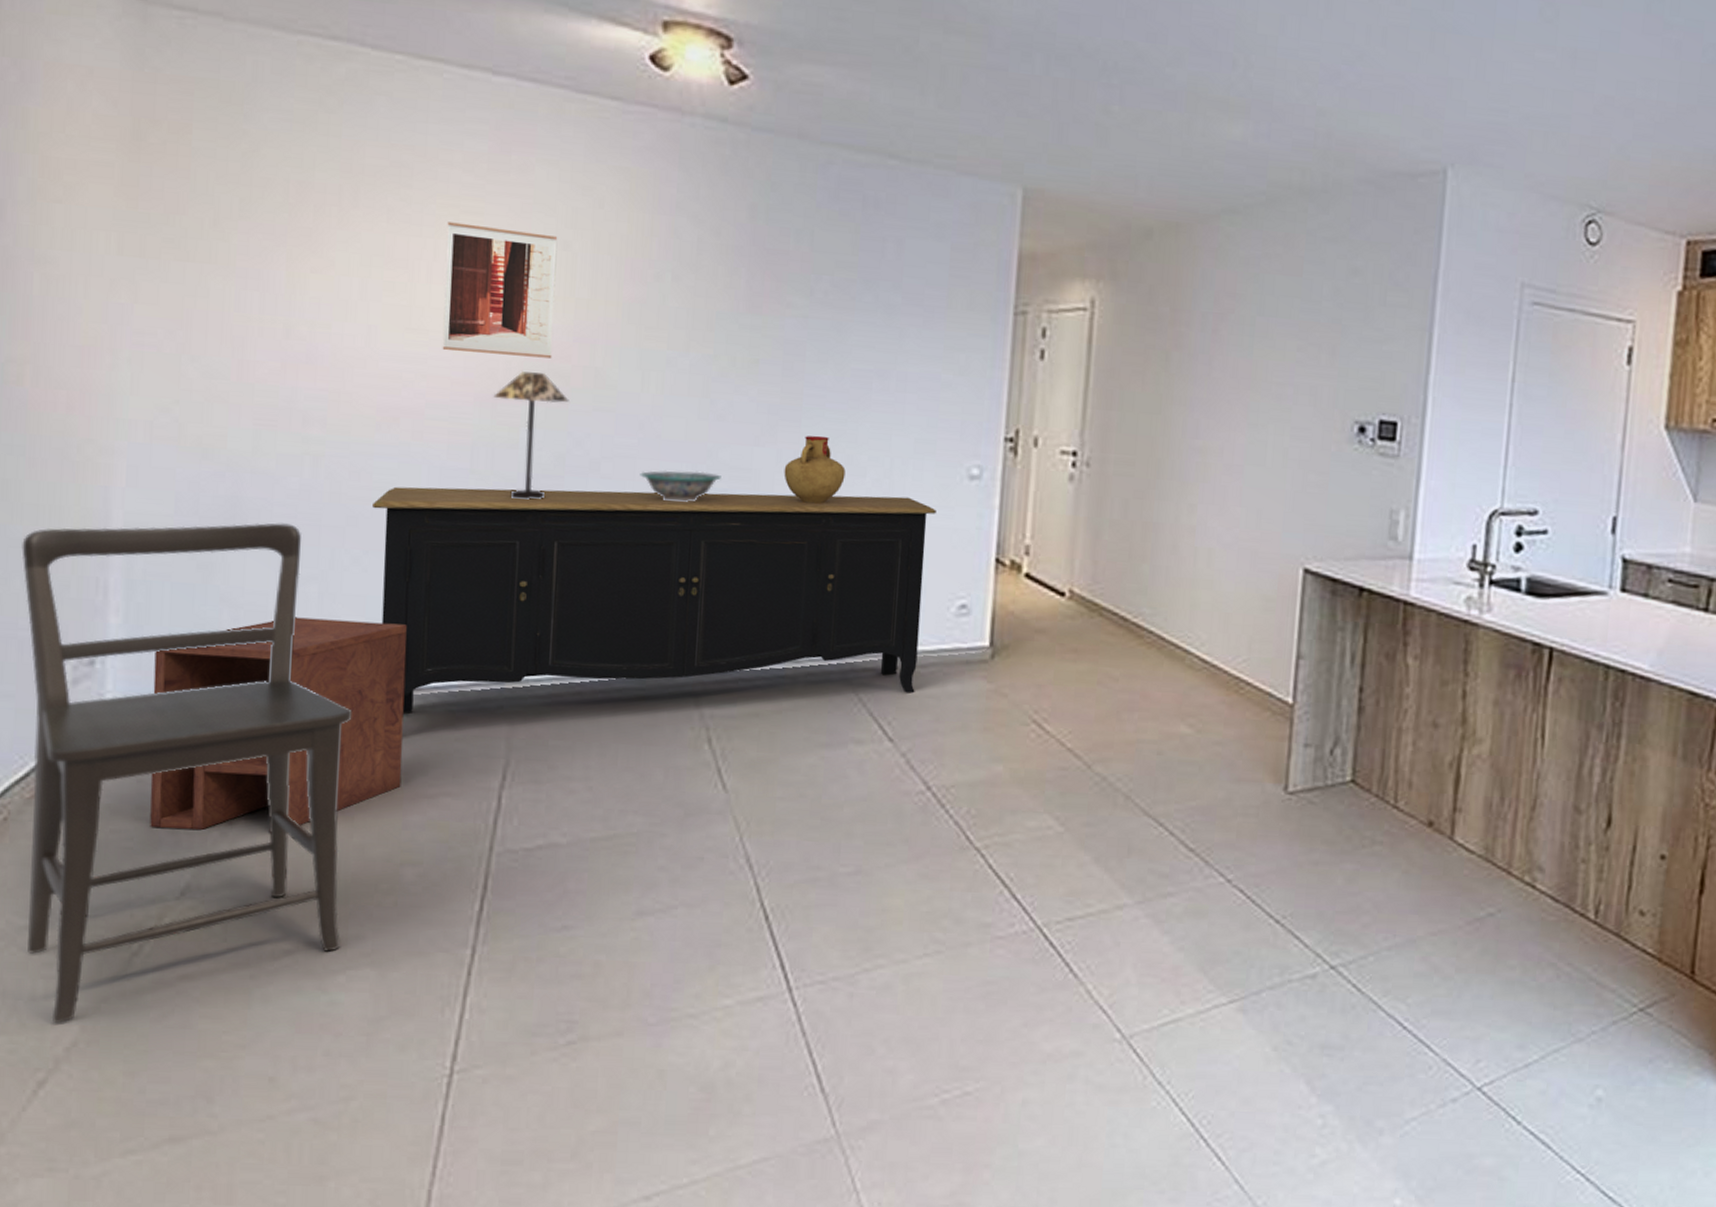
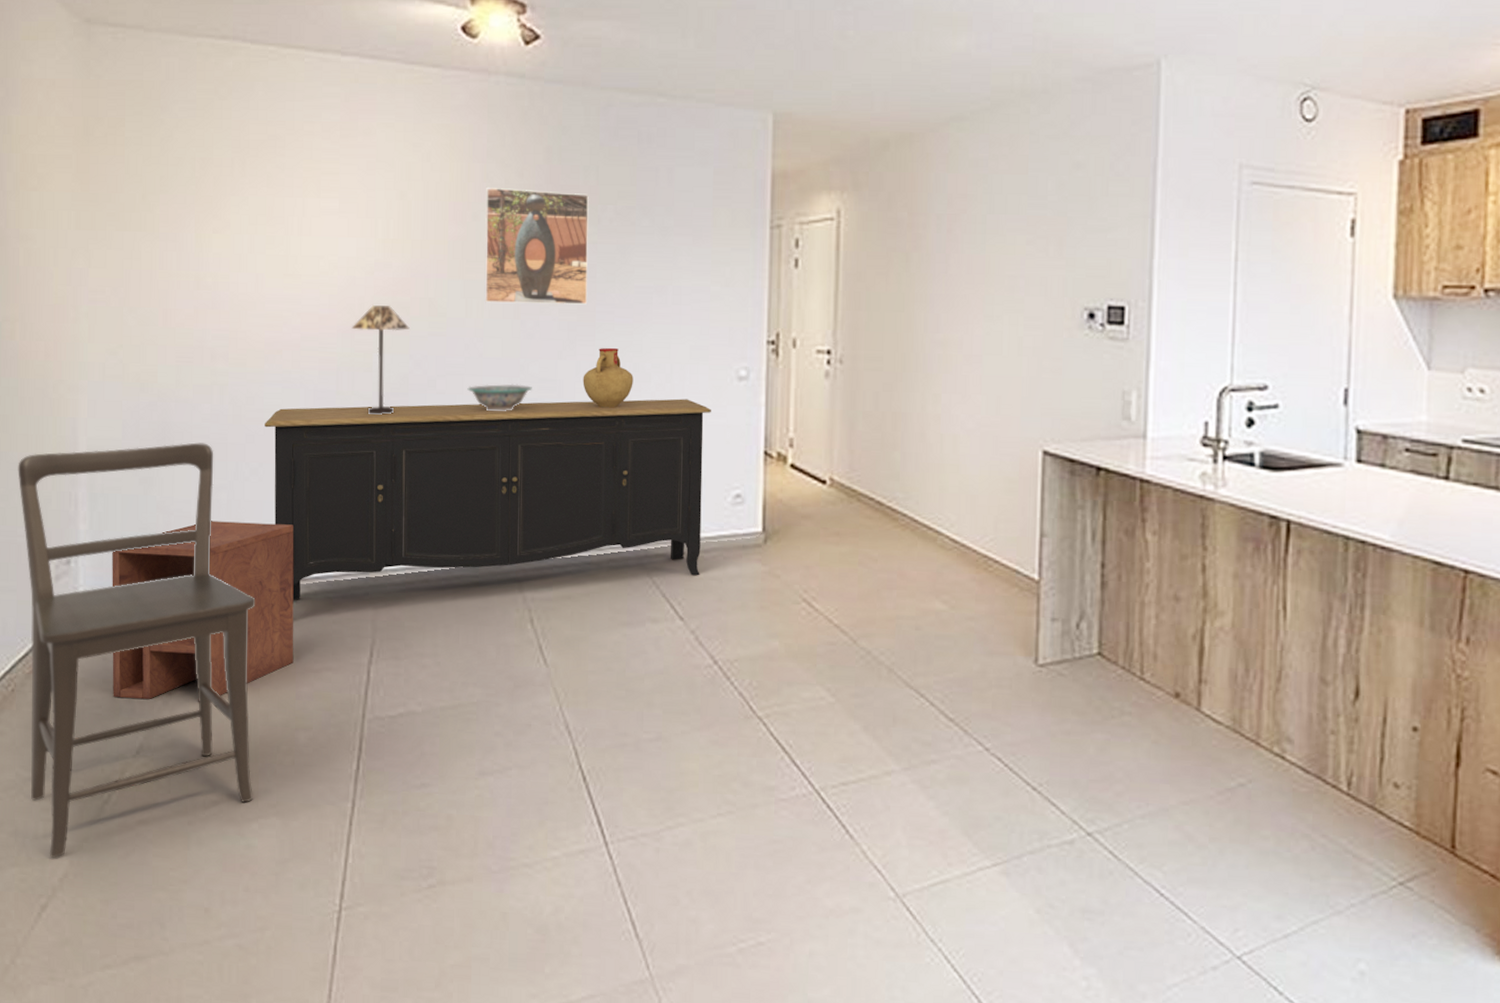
wall art: present [442,222,558,359] -> none [311,182,396,293]
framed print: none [666,243,801,386] -> present [484,186,589,305]

